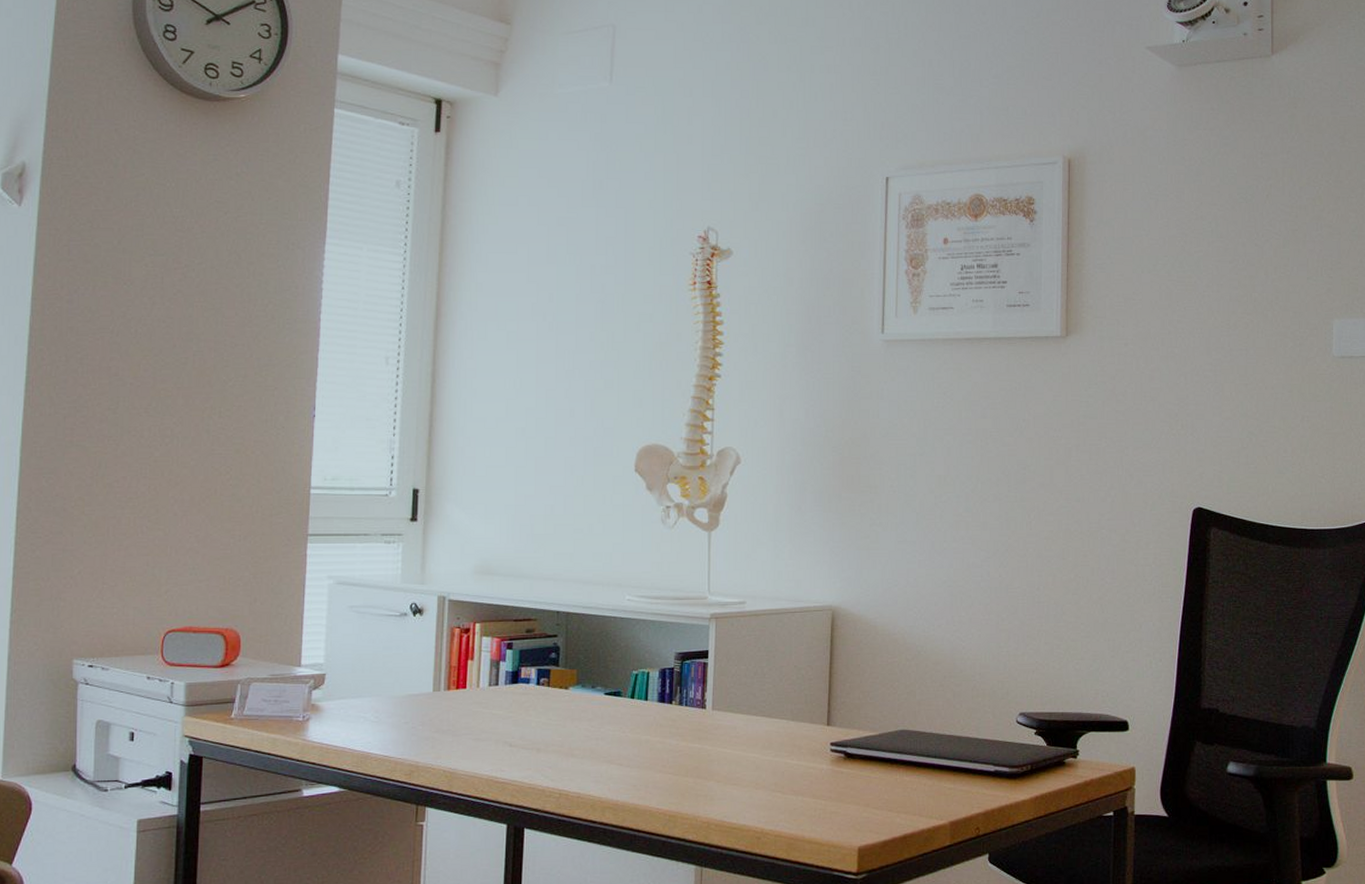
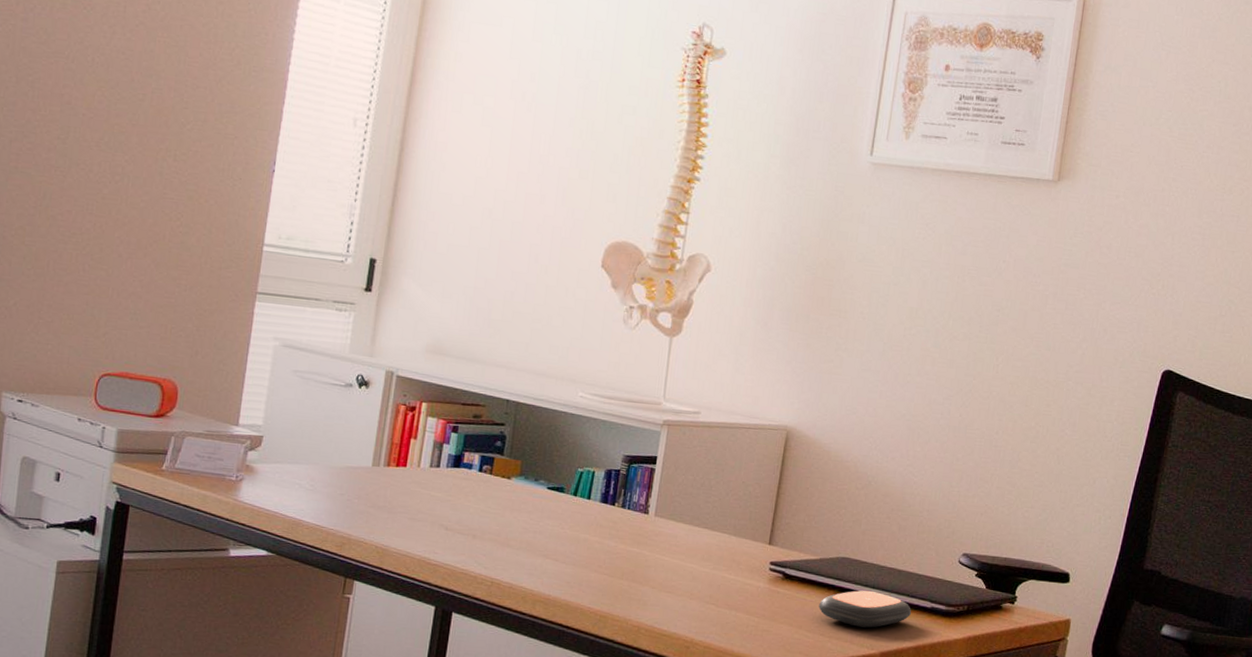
remote control: none [883,760,976,799] -> present [818,590,912,628]

